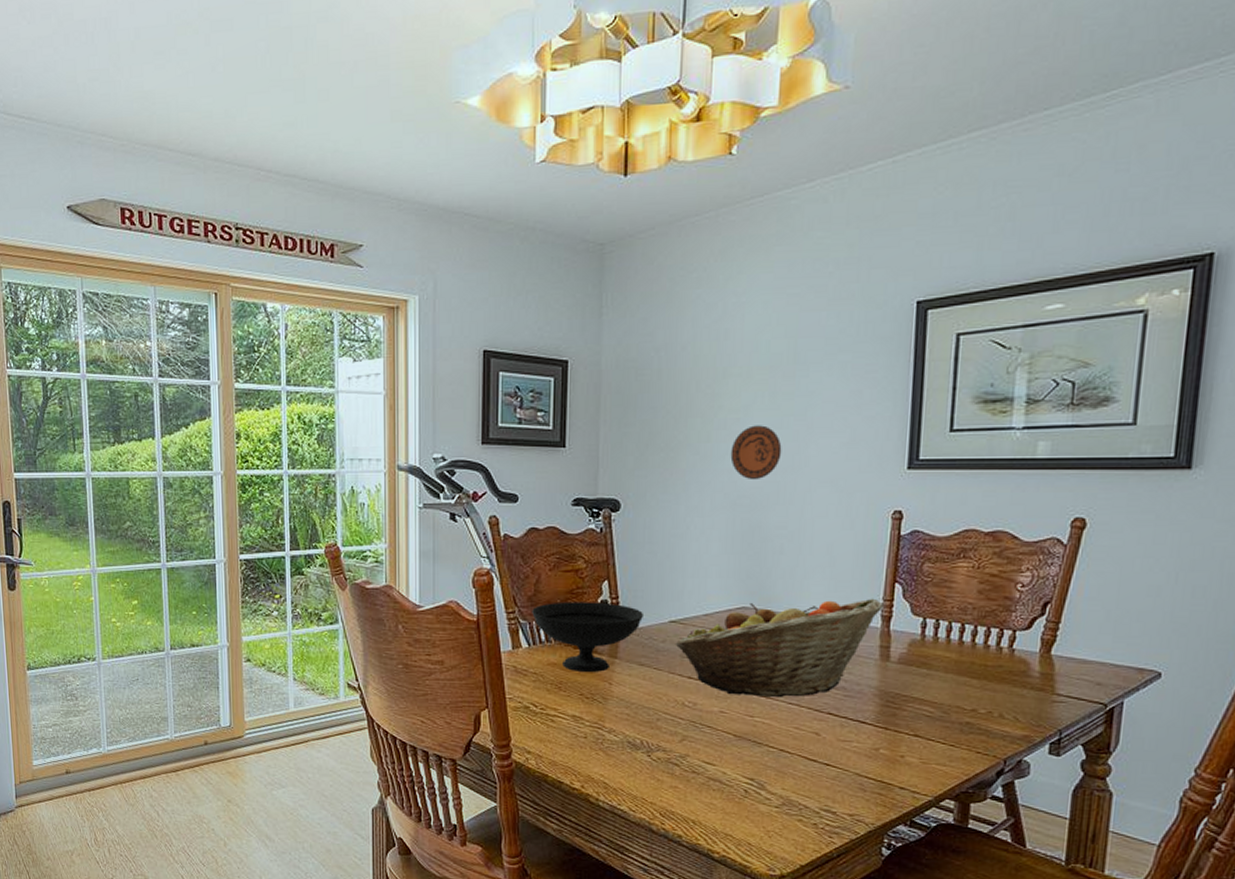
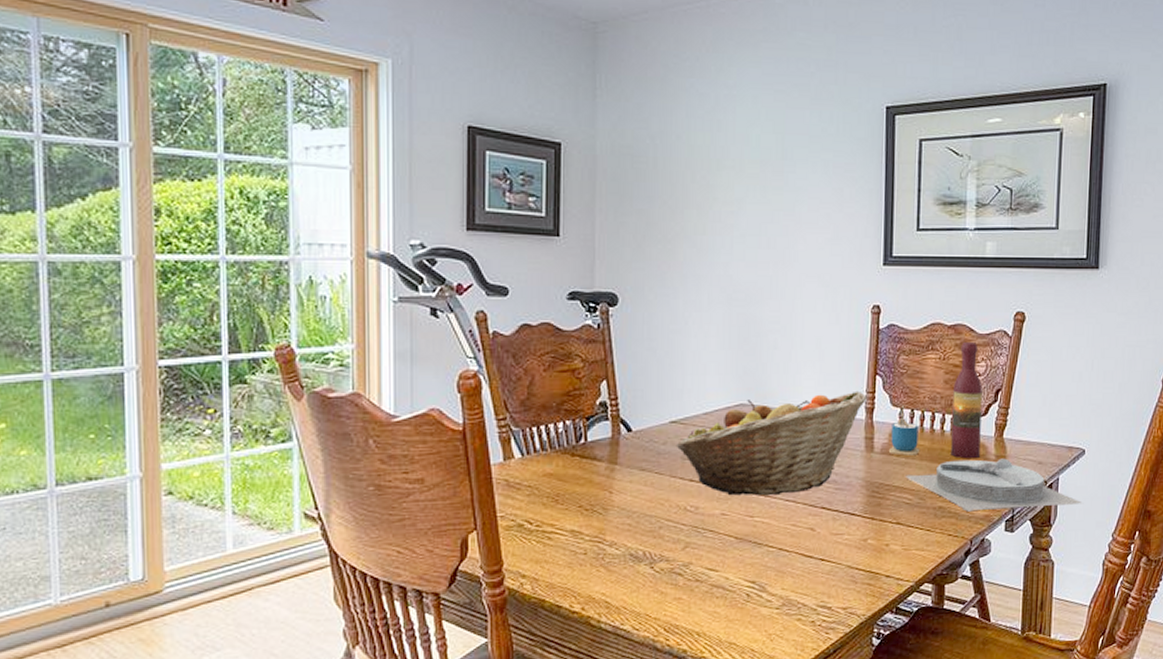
bowl: present [532,601,645,672] -> none [525,404,645,481]
decorative plate: present [730,425,782,480] -> none [725,219,773,275]
cup: none [907,614,946,667] -> present [888,405,920,455]
plate: none [926,675,1155,733] -> present [905,458,1083,512]
wine bottle: none [983,549,1026,675] -> present [951,341,982,460]

